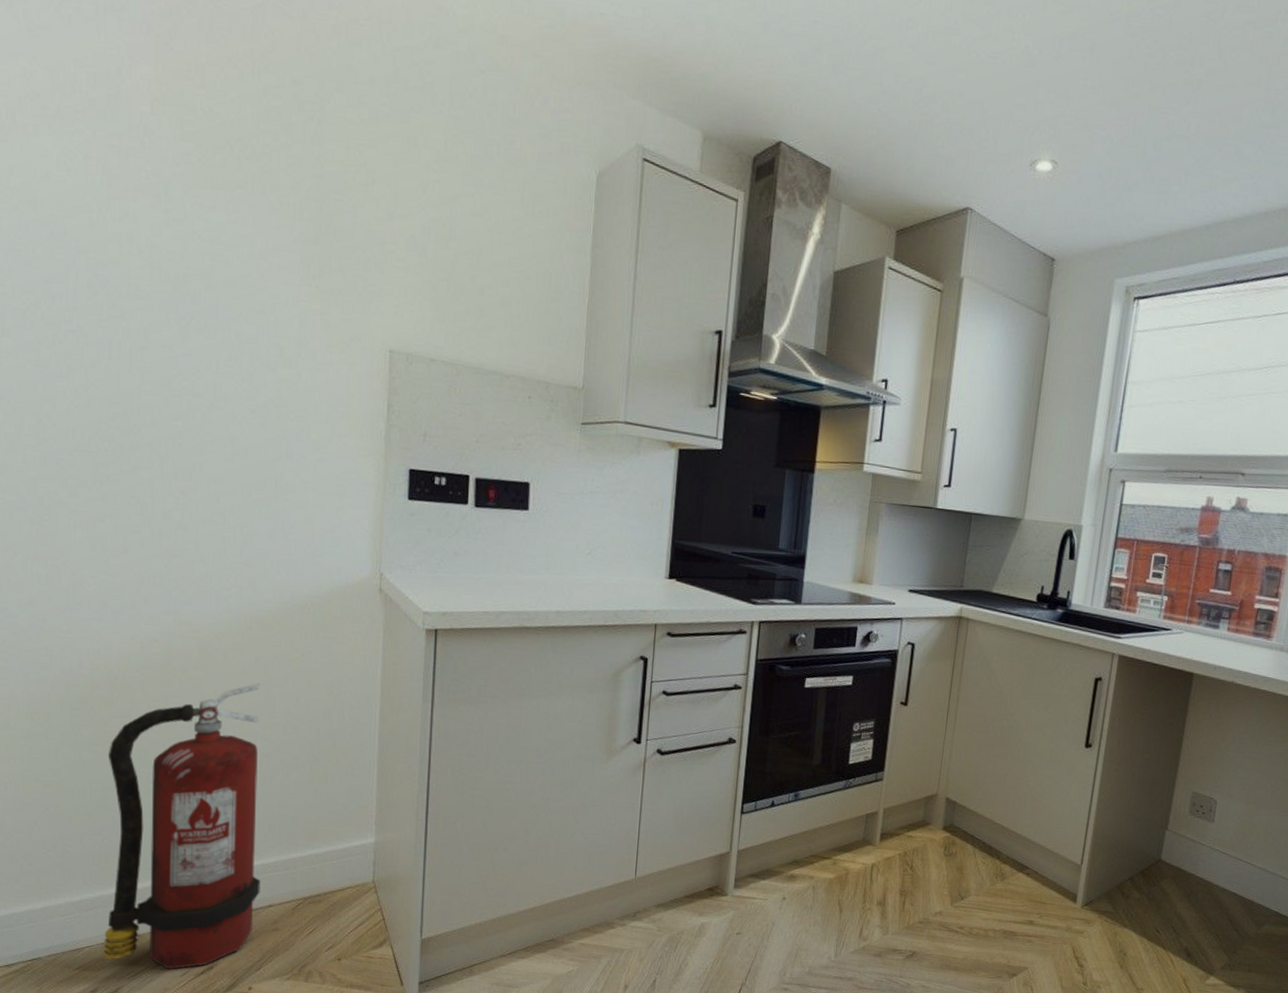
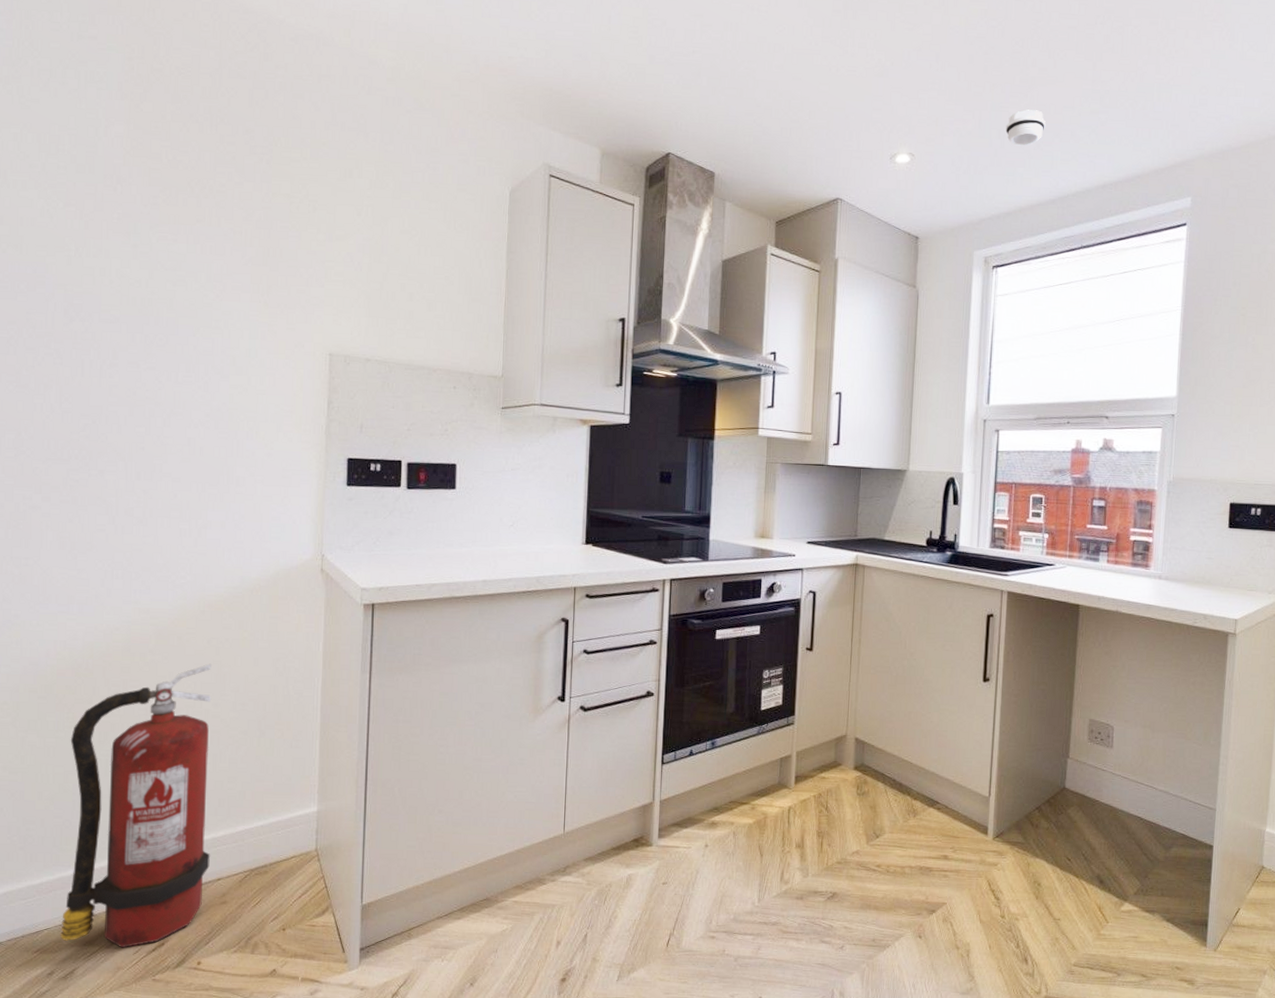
smoke detector: none [1162,118,1208,161] -> present [1005,109,1046,146]

